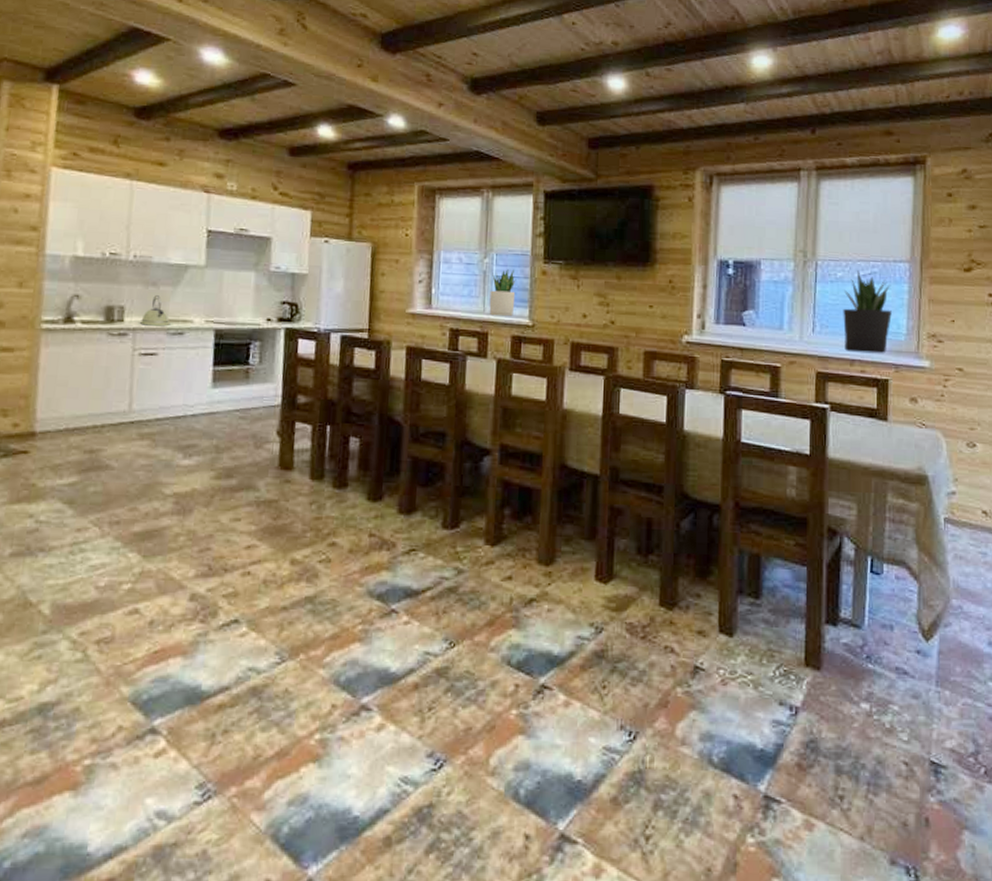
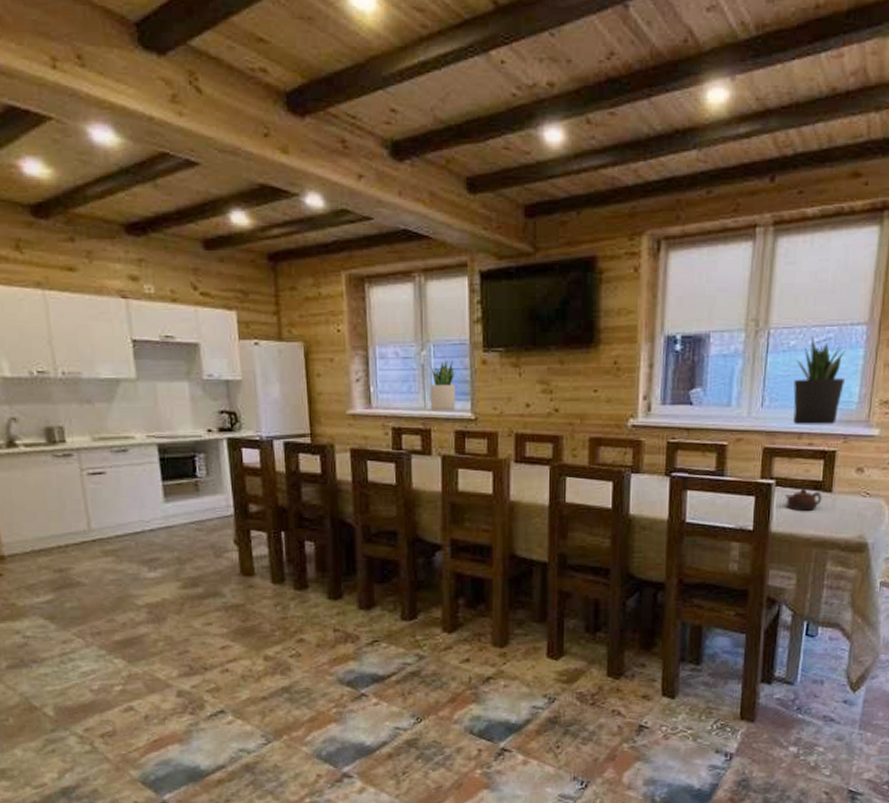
kettle: present [140,295,171,327] -> none [82,413,113,445]
teapot: none [841,414,878,440] -> present [785,488,822,512]

